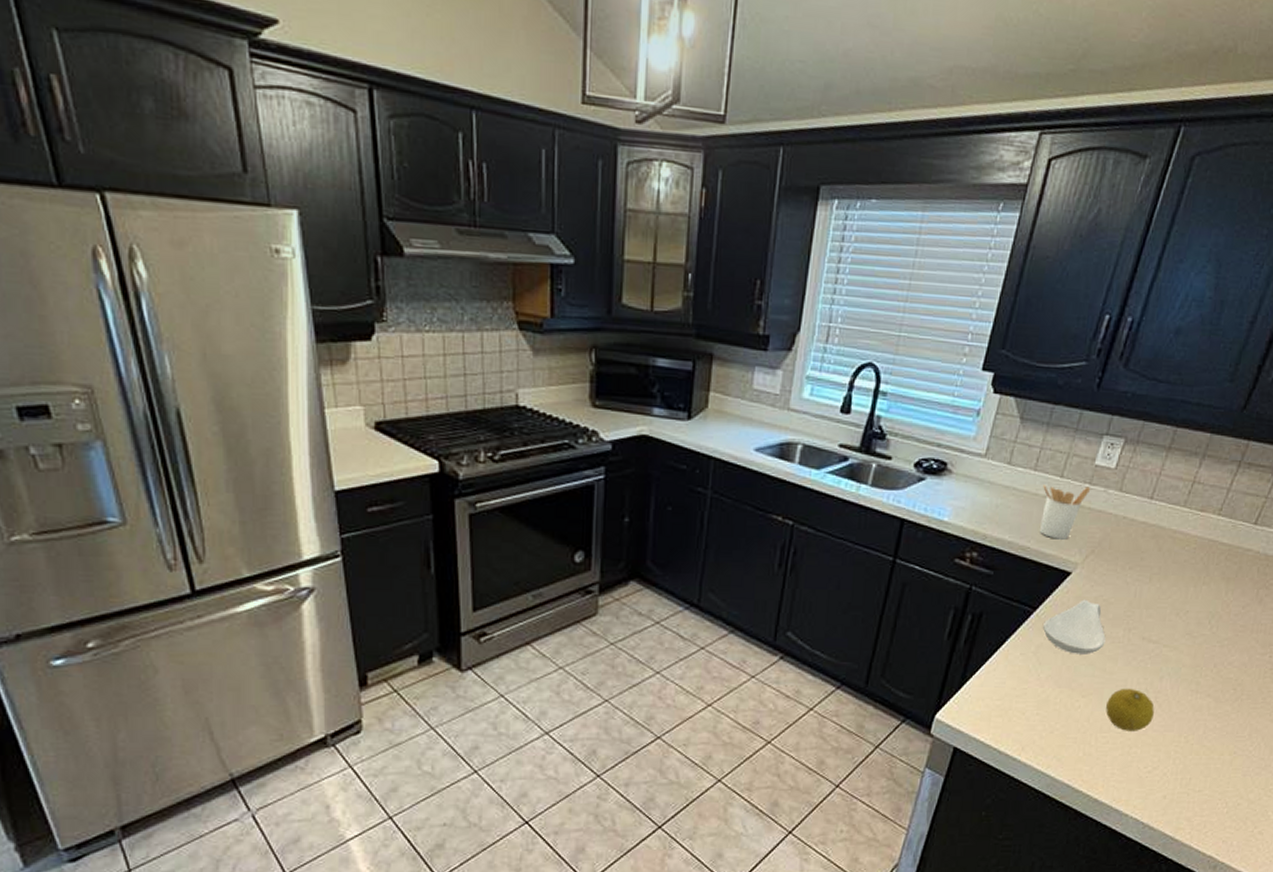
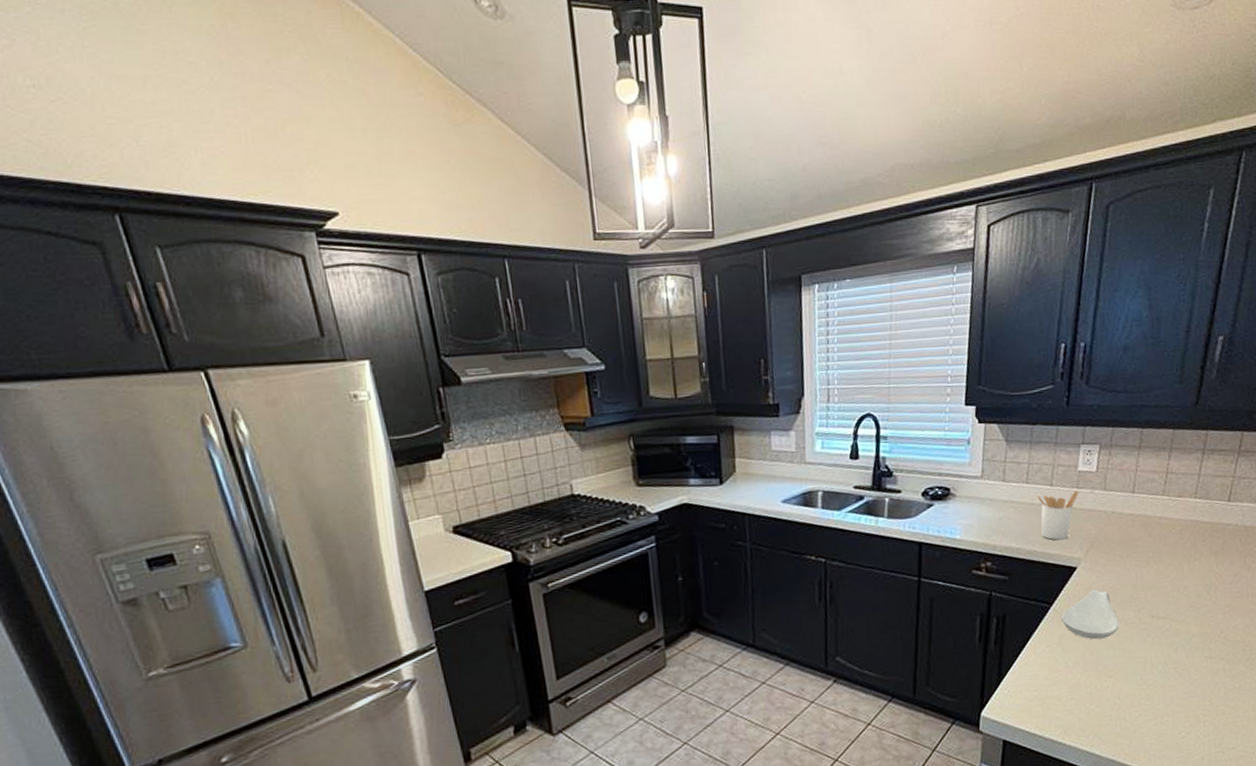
fruit: present [1106,688,1155,731] -> none [1132,663,1177,703]

